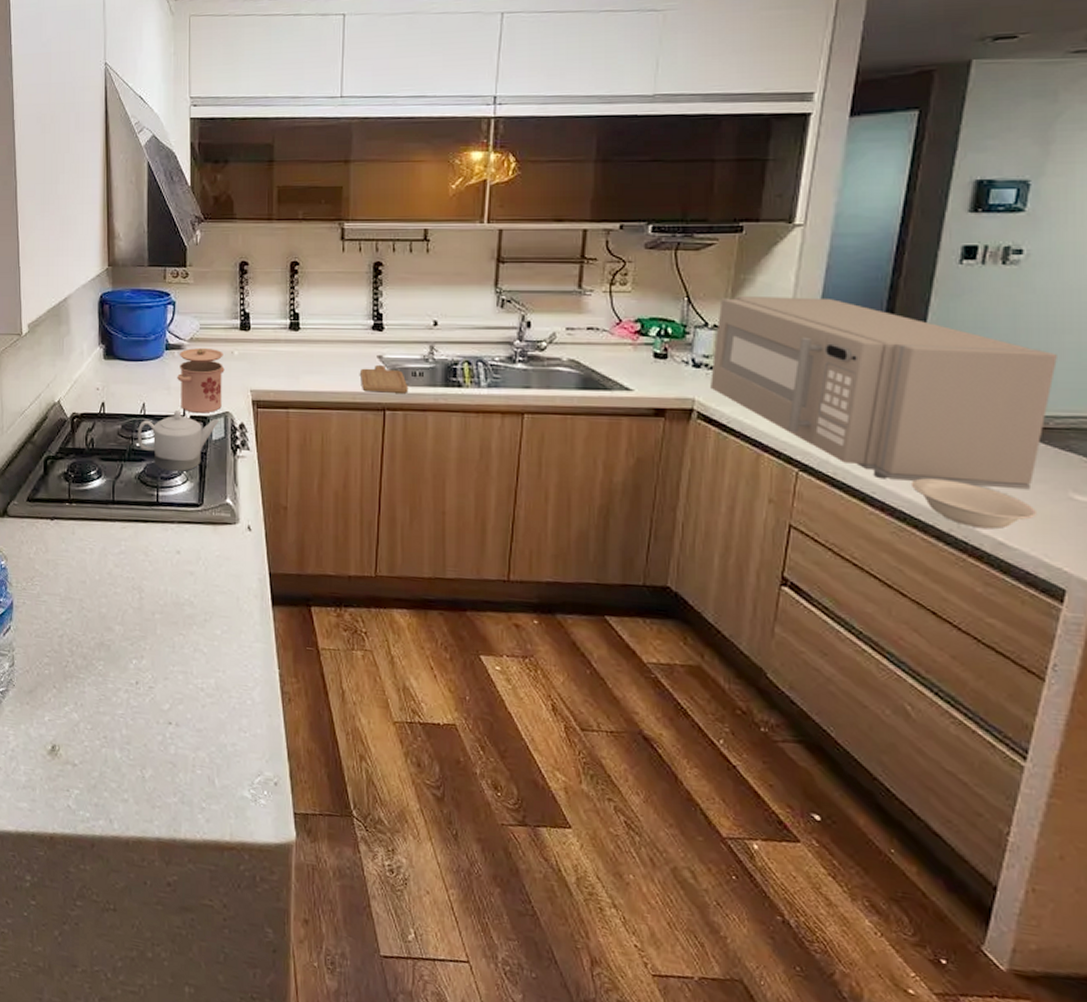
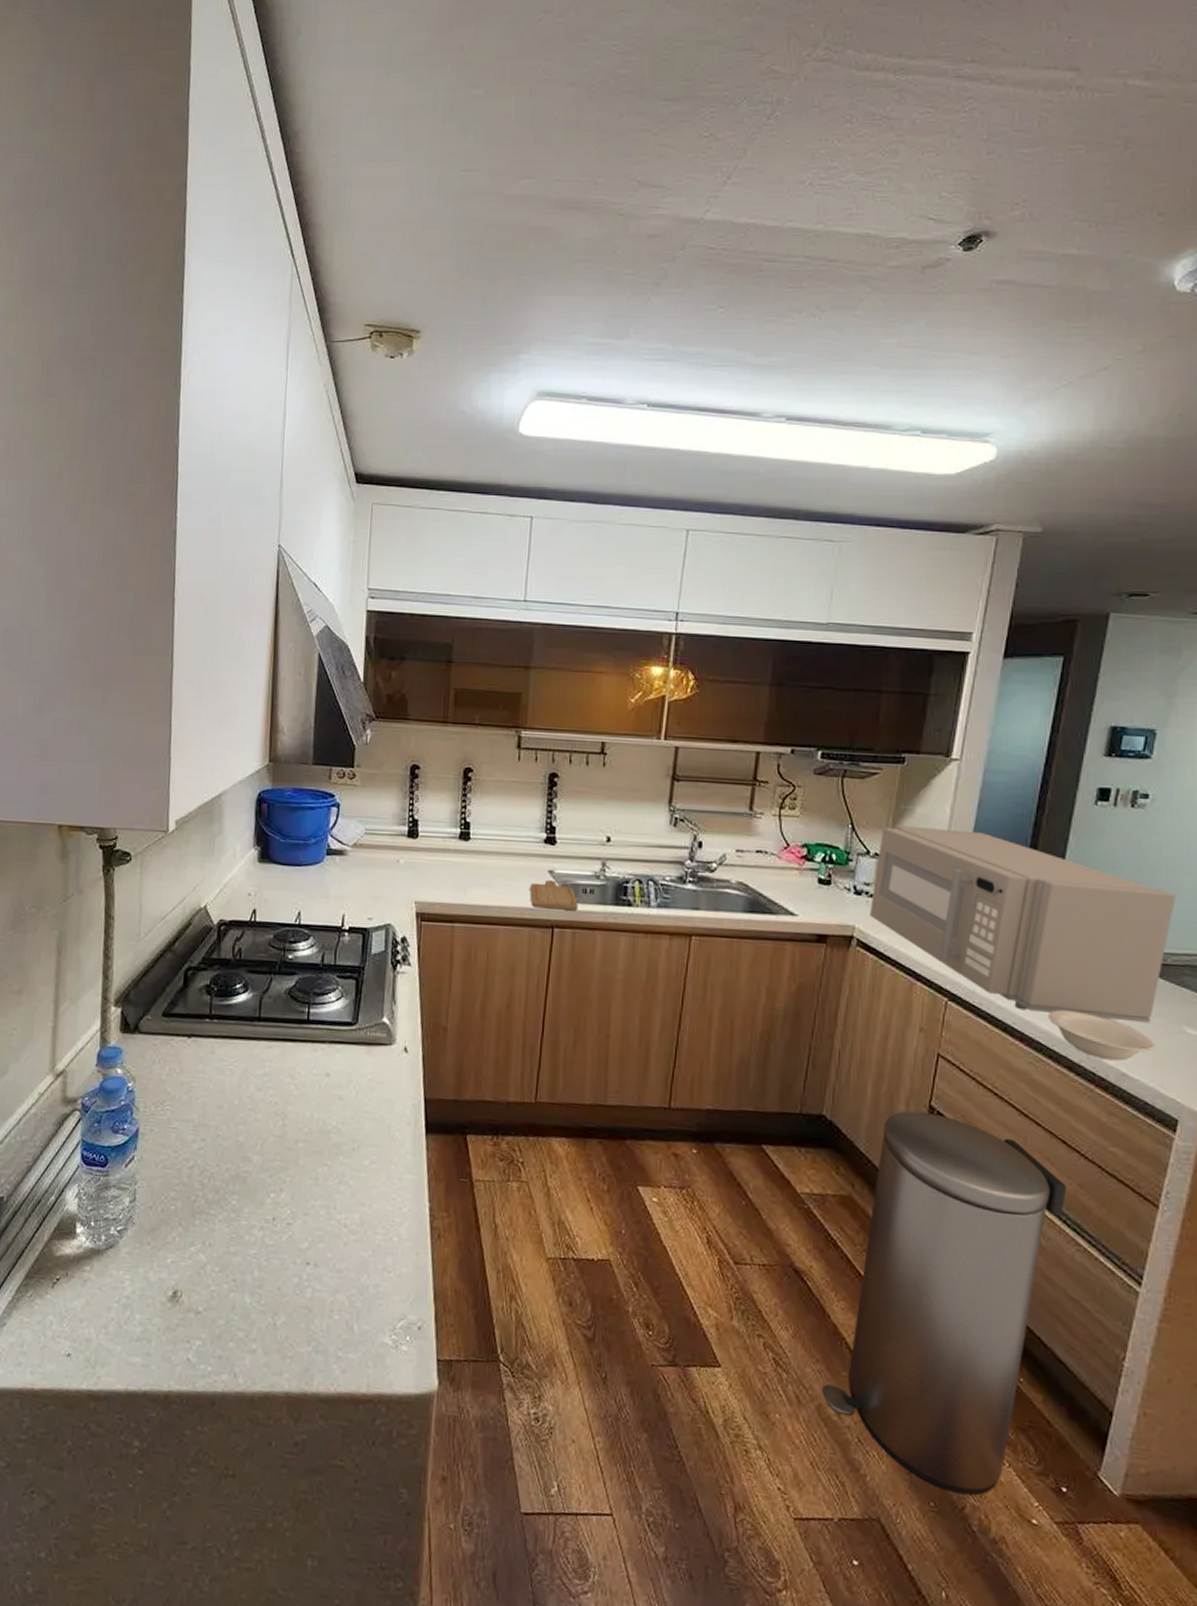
teapot: present [137,411,219,472] -> none [290,921,380,988]
cooking pot: present [177,348,225,413] -> none [337,854,389,925]
pedal bin: none [677,582,938,963] -> present [822,1111,1067,1496]

